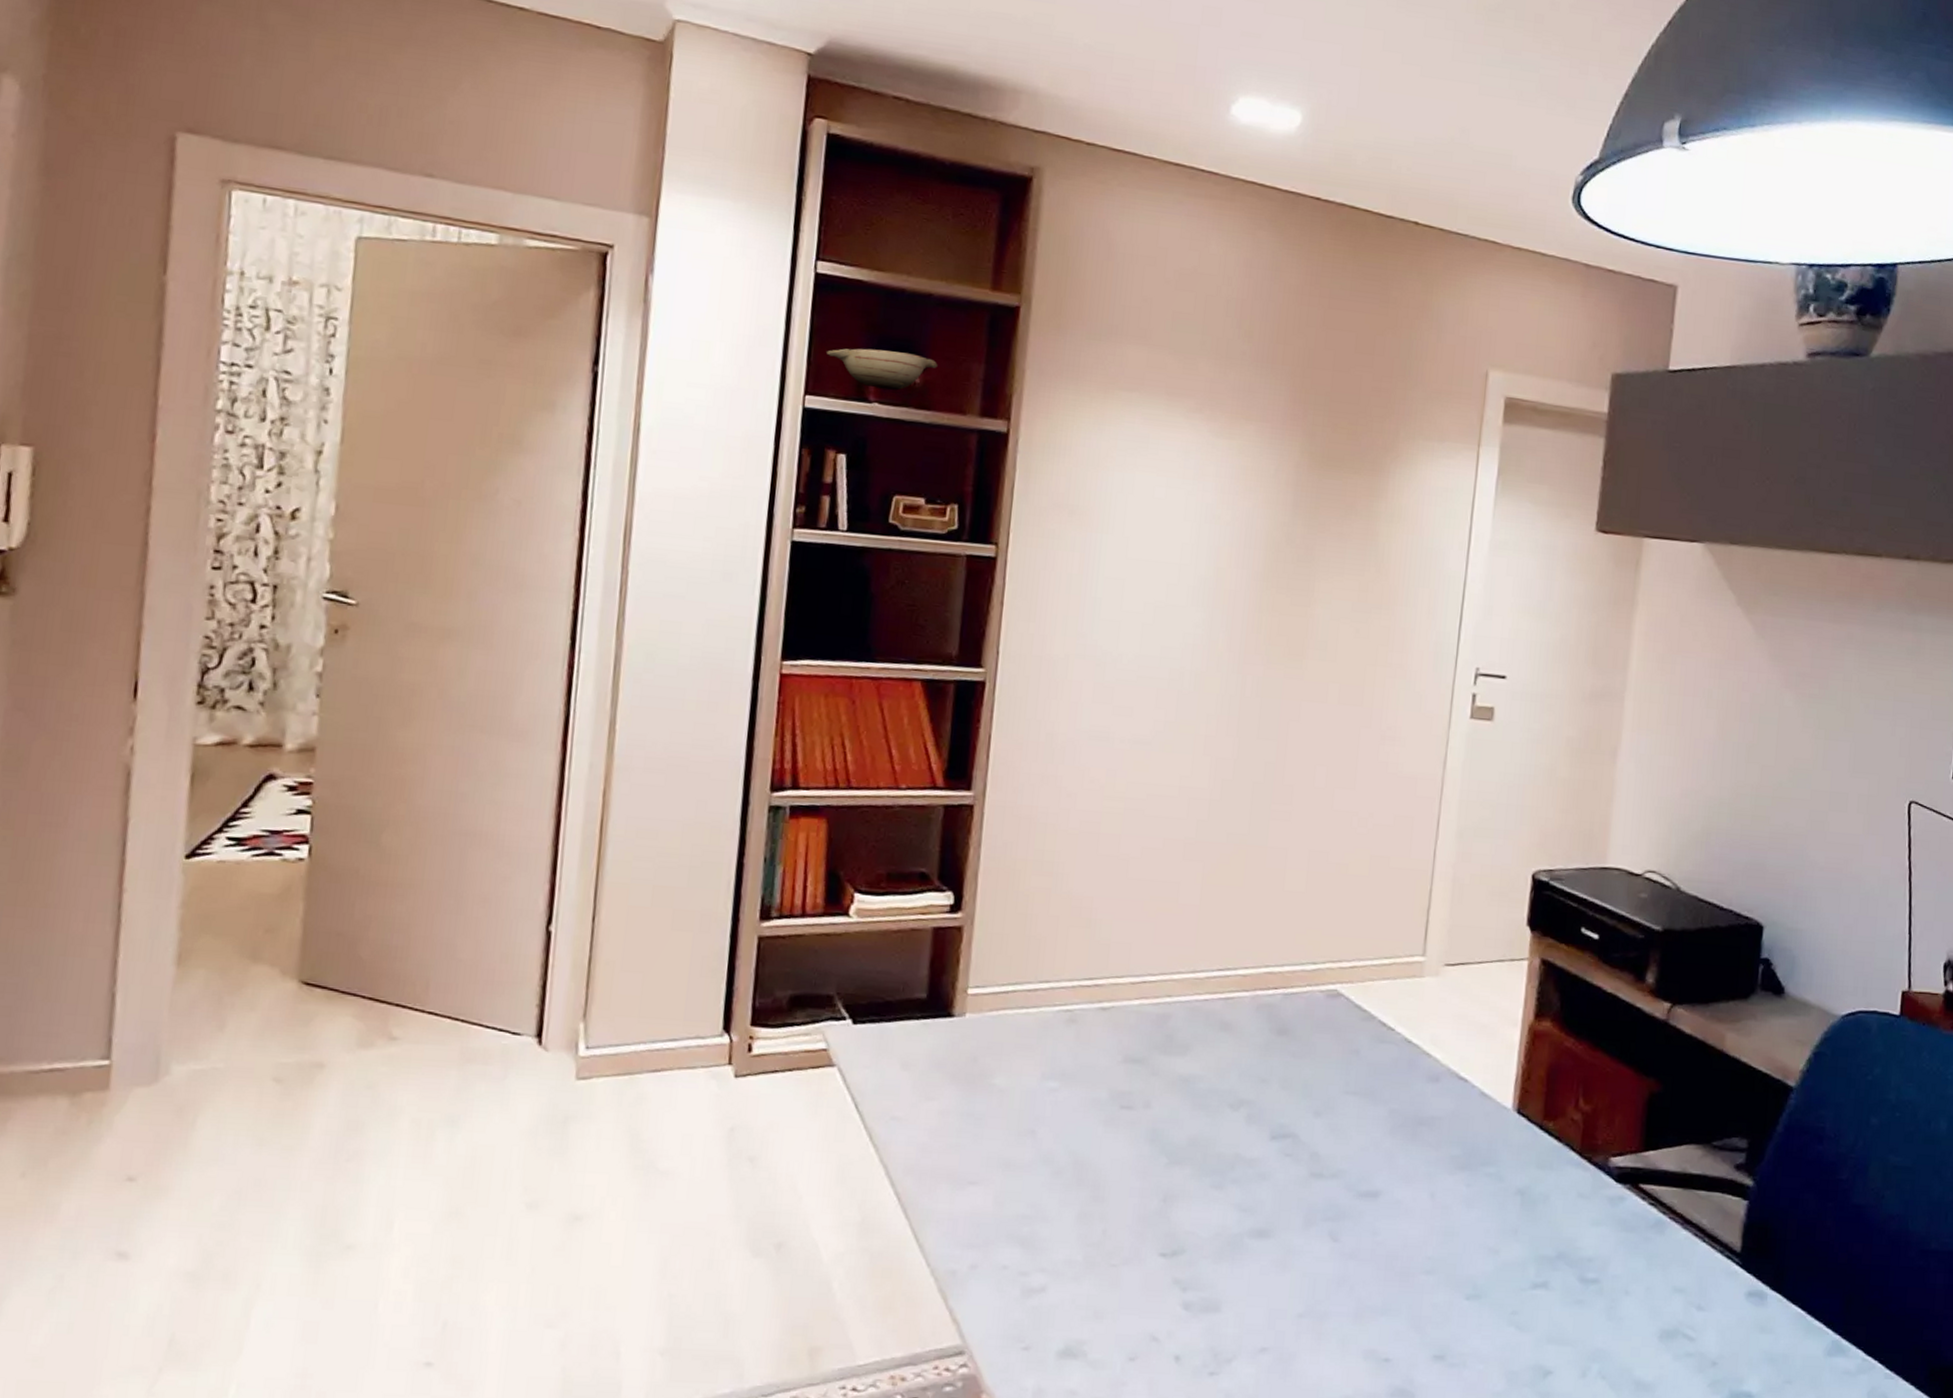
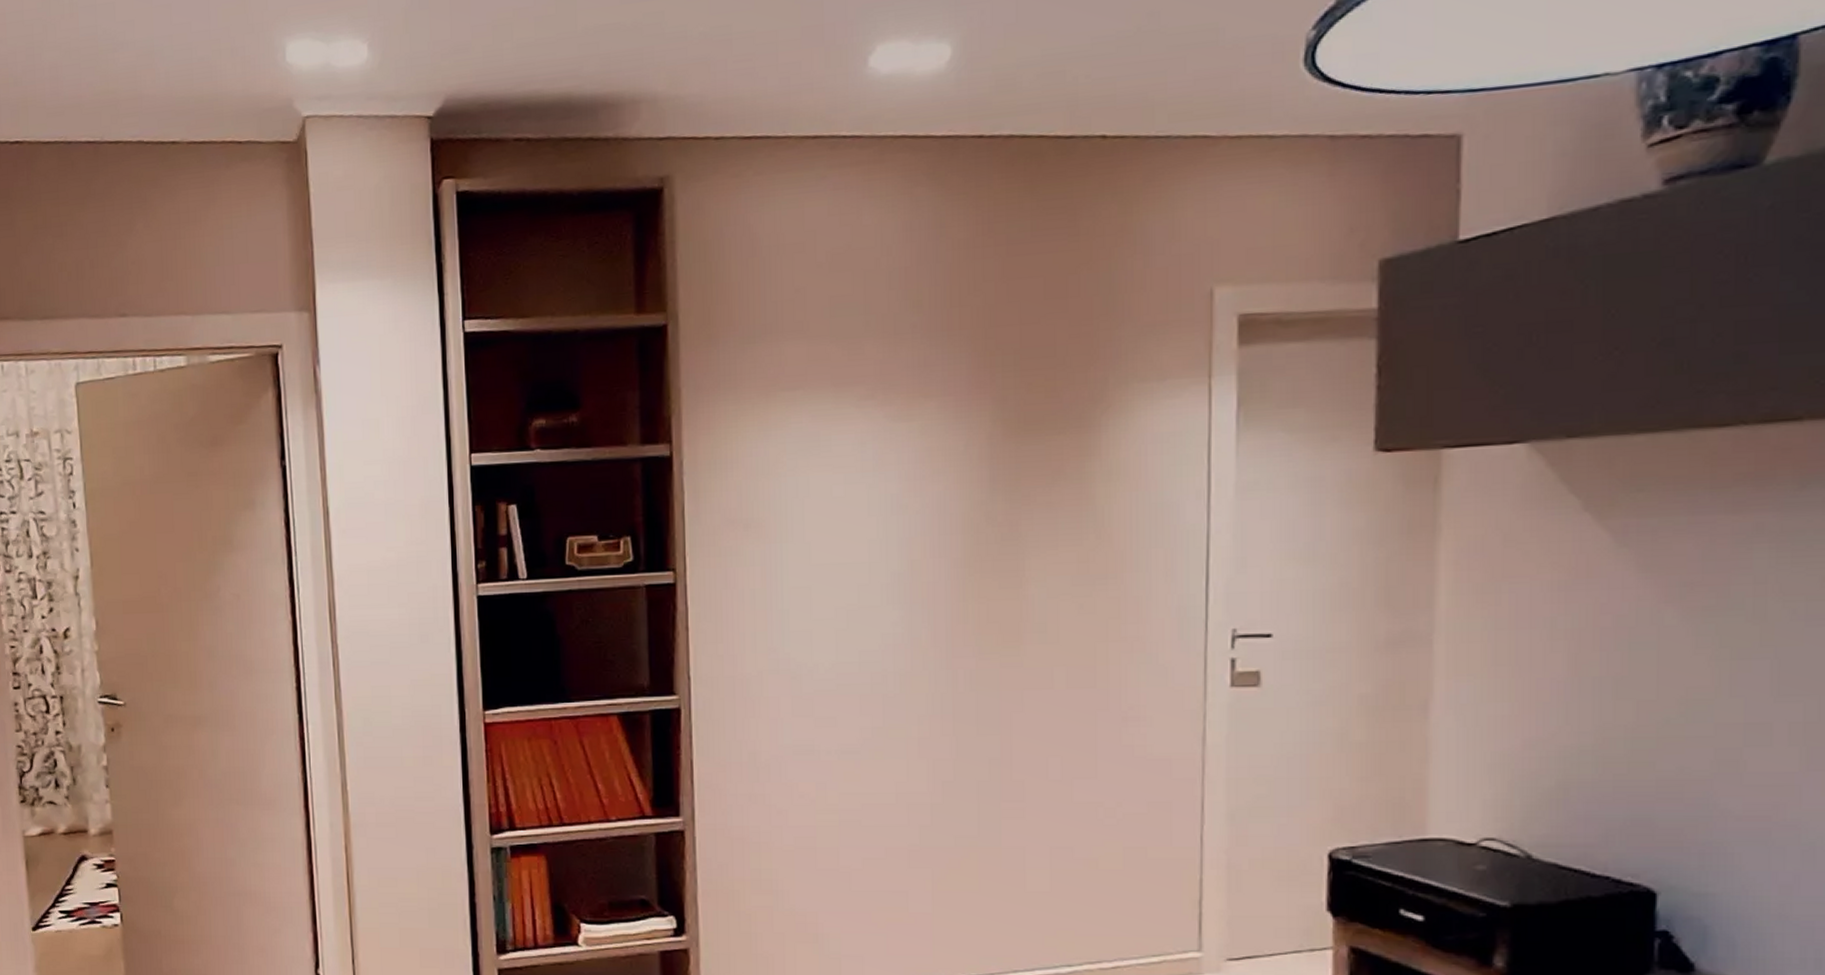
decorative bowl: present [827,348,938,391] -> none [485,393,593,435]

